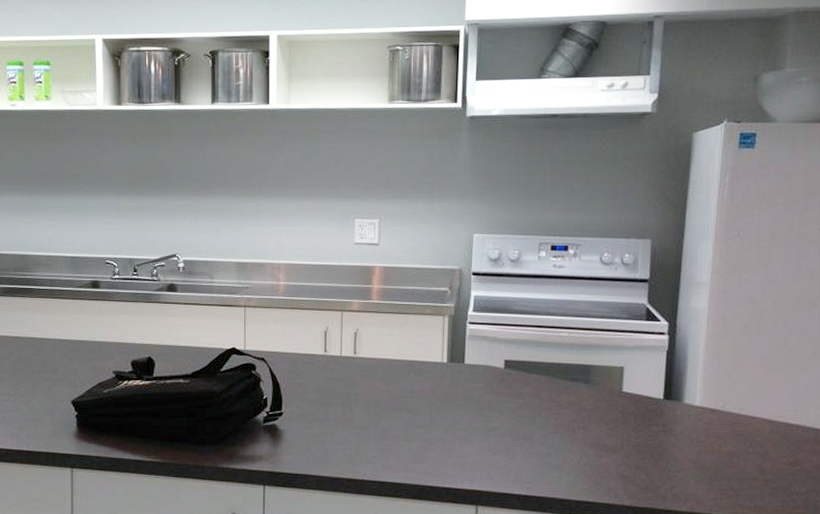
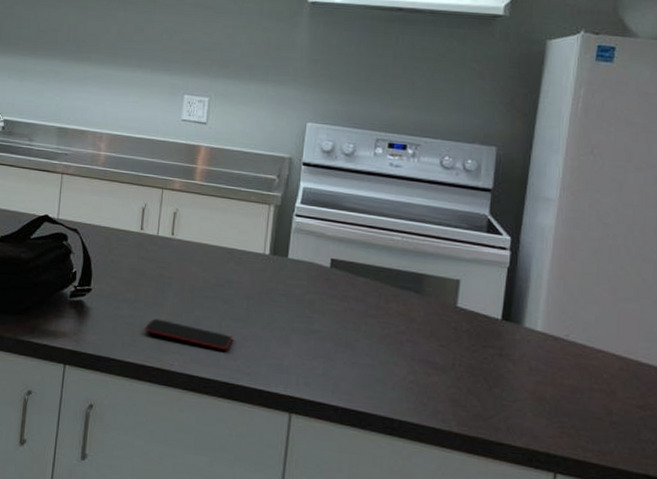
smartphone: none [336,434,419,455] -> present [145,319,233,350]

